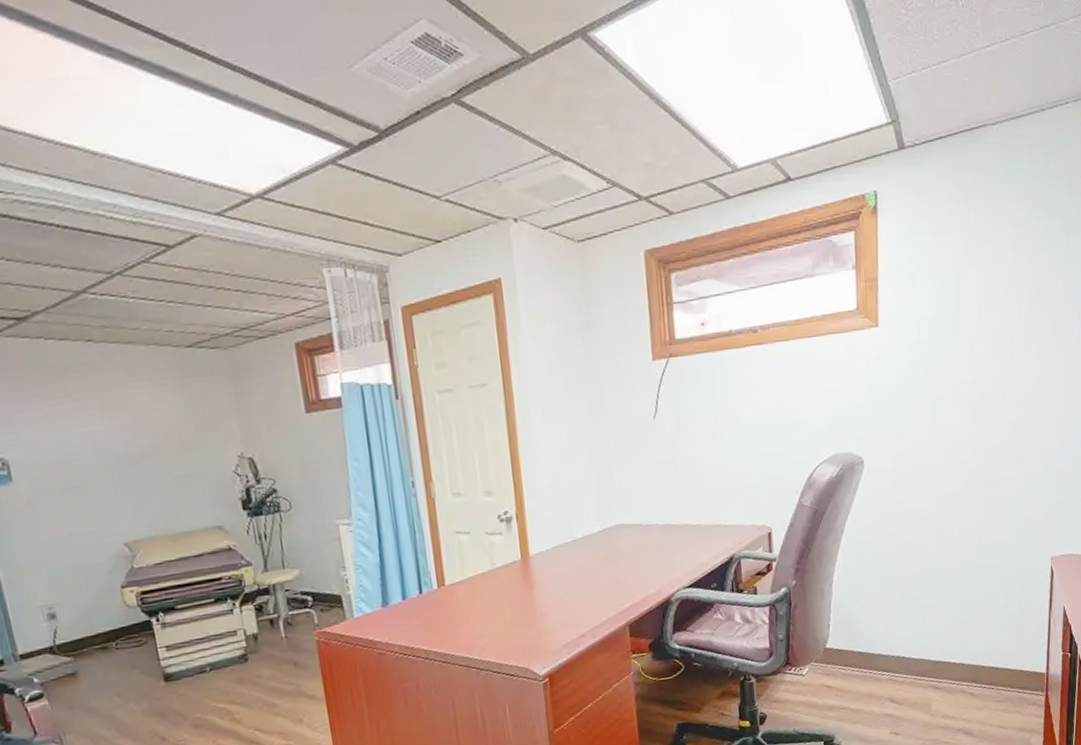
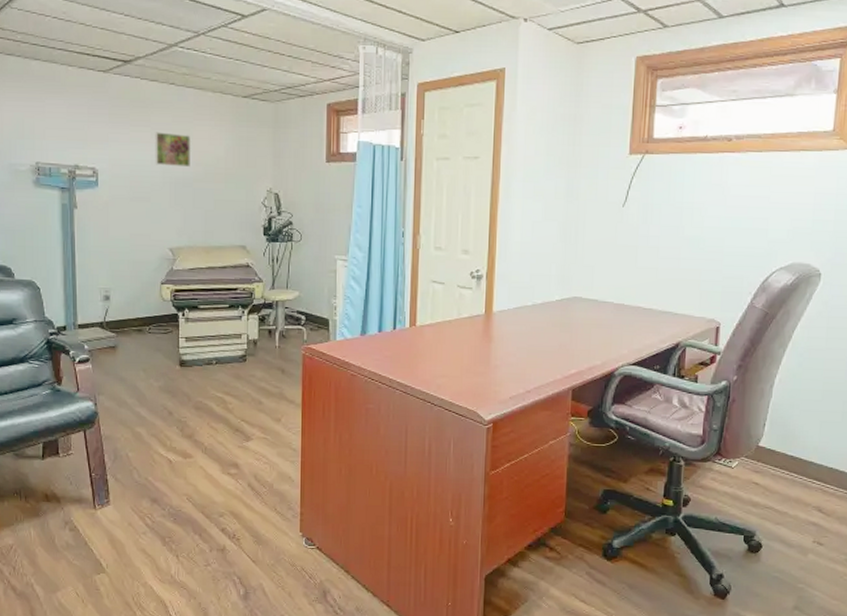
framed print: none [77,401,133,444] -> present [155,132,192,168]

